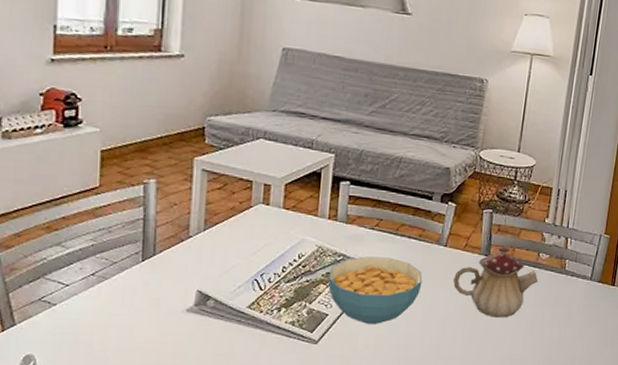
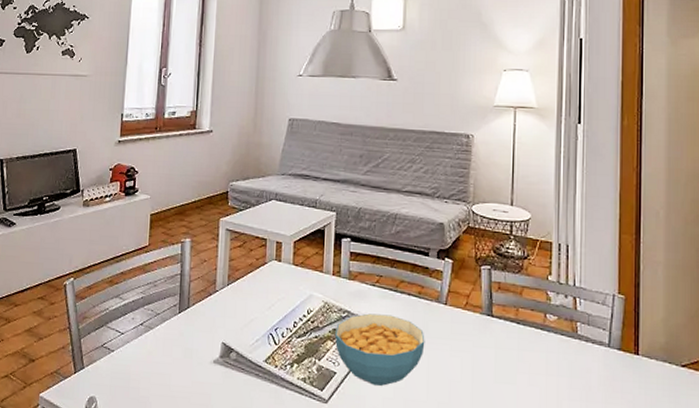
teapot: present [452,245,539,318] -> none [456,305,549,387]

